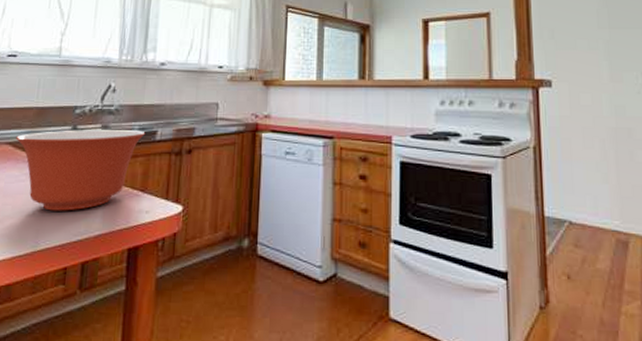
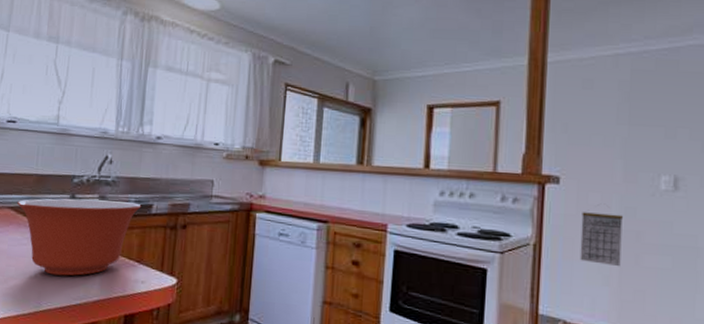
calendar: none [575,113,617,164] -> present [580,212,623,267]

